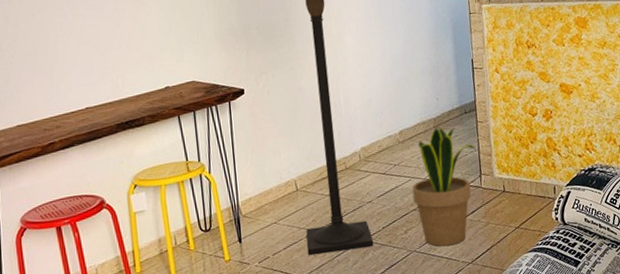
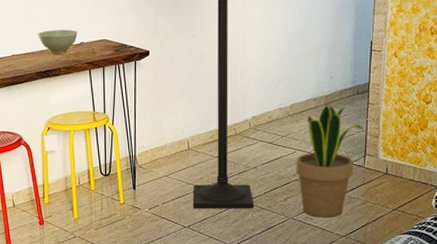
bowl: none [115,73,163,103] -> present [38,30,78,54]

